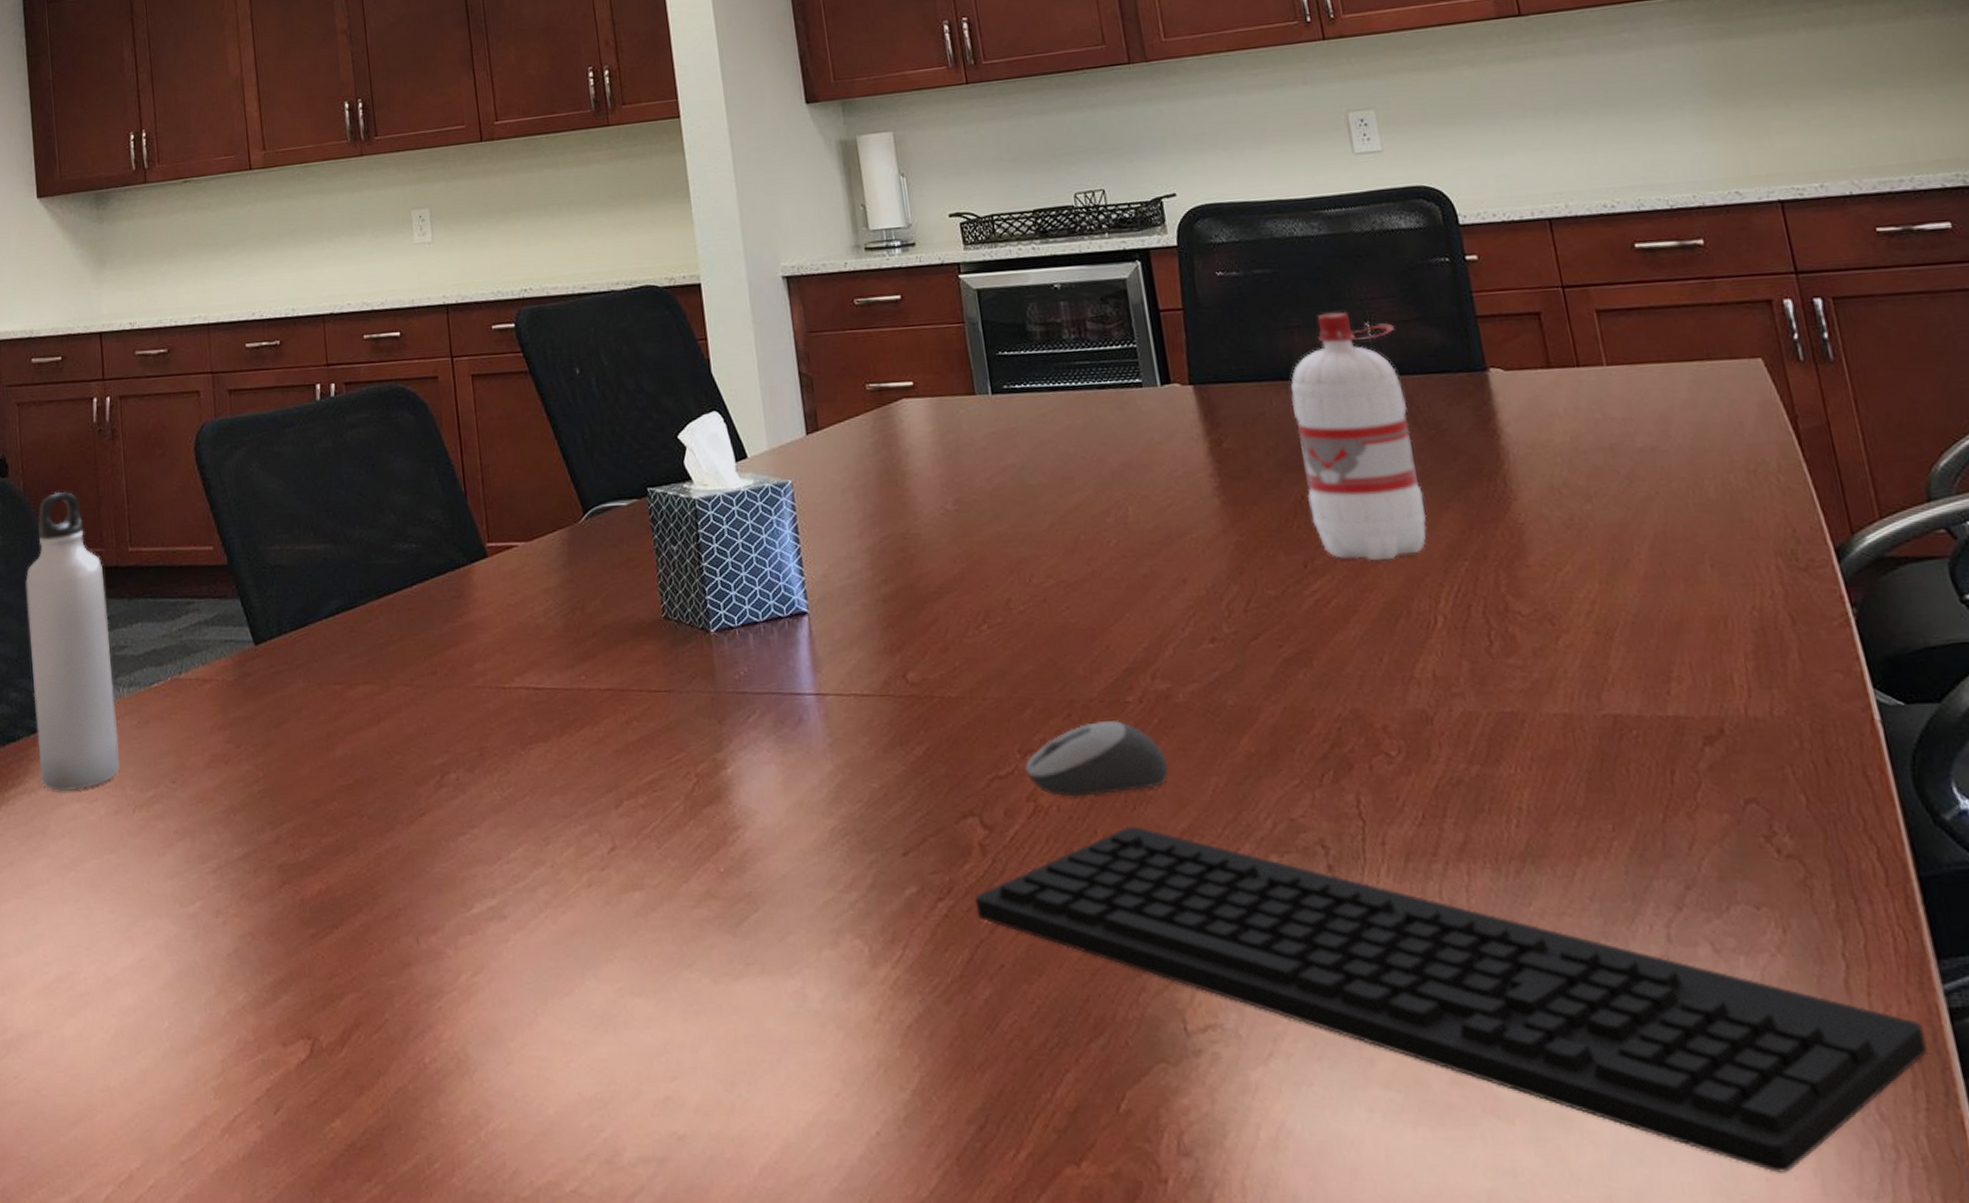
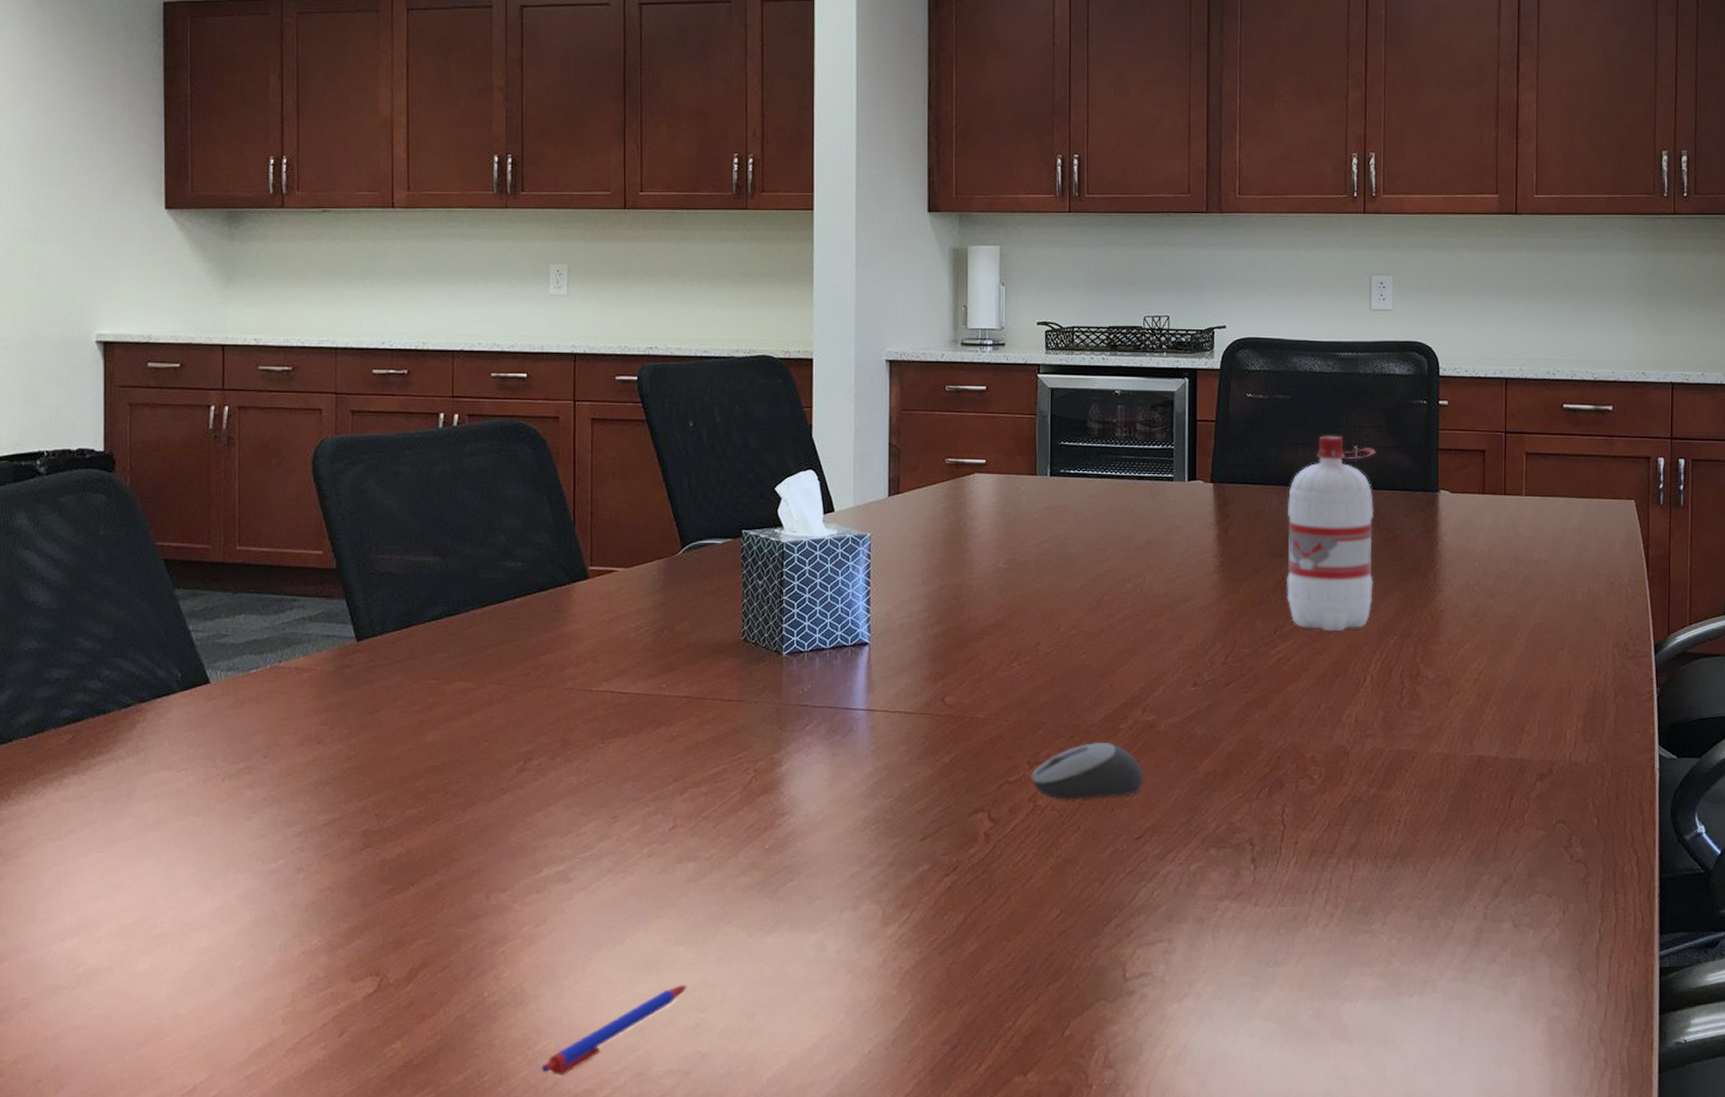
water bottle: present [25,491,120,792] -> none [126,489,213,761]
pen: none [496,1047,652,1163] -> present [541,985,688,1075]
keyboard: present [974,825,1929,1173] -> none [974,823,1641,1078]

